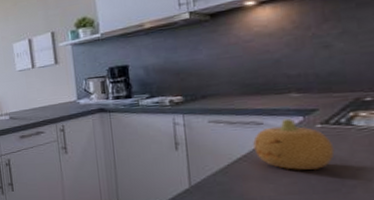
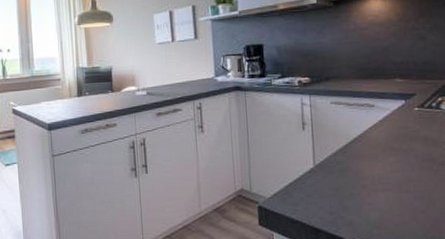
fruit: present [253,119,335,170] -> none [367,102,428,150]

